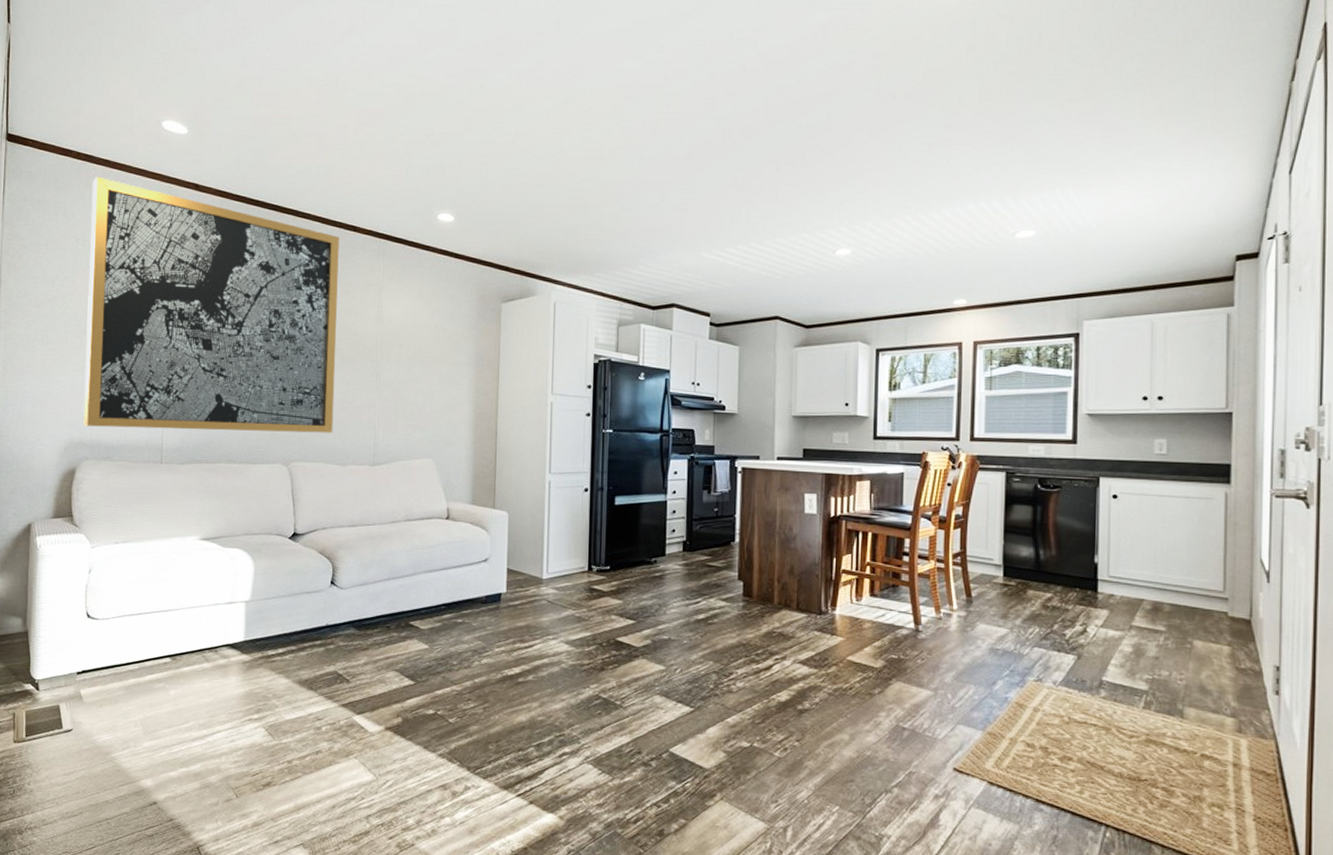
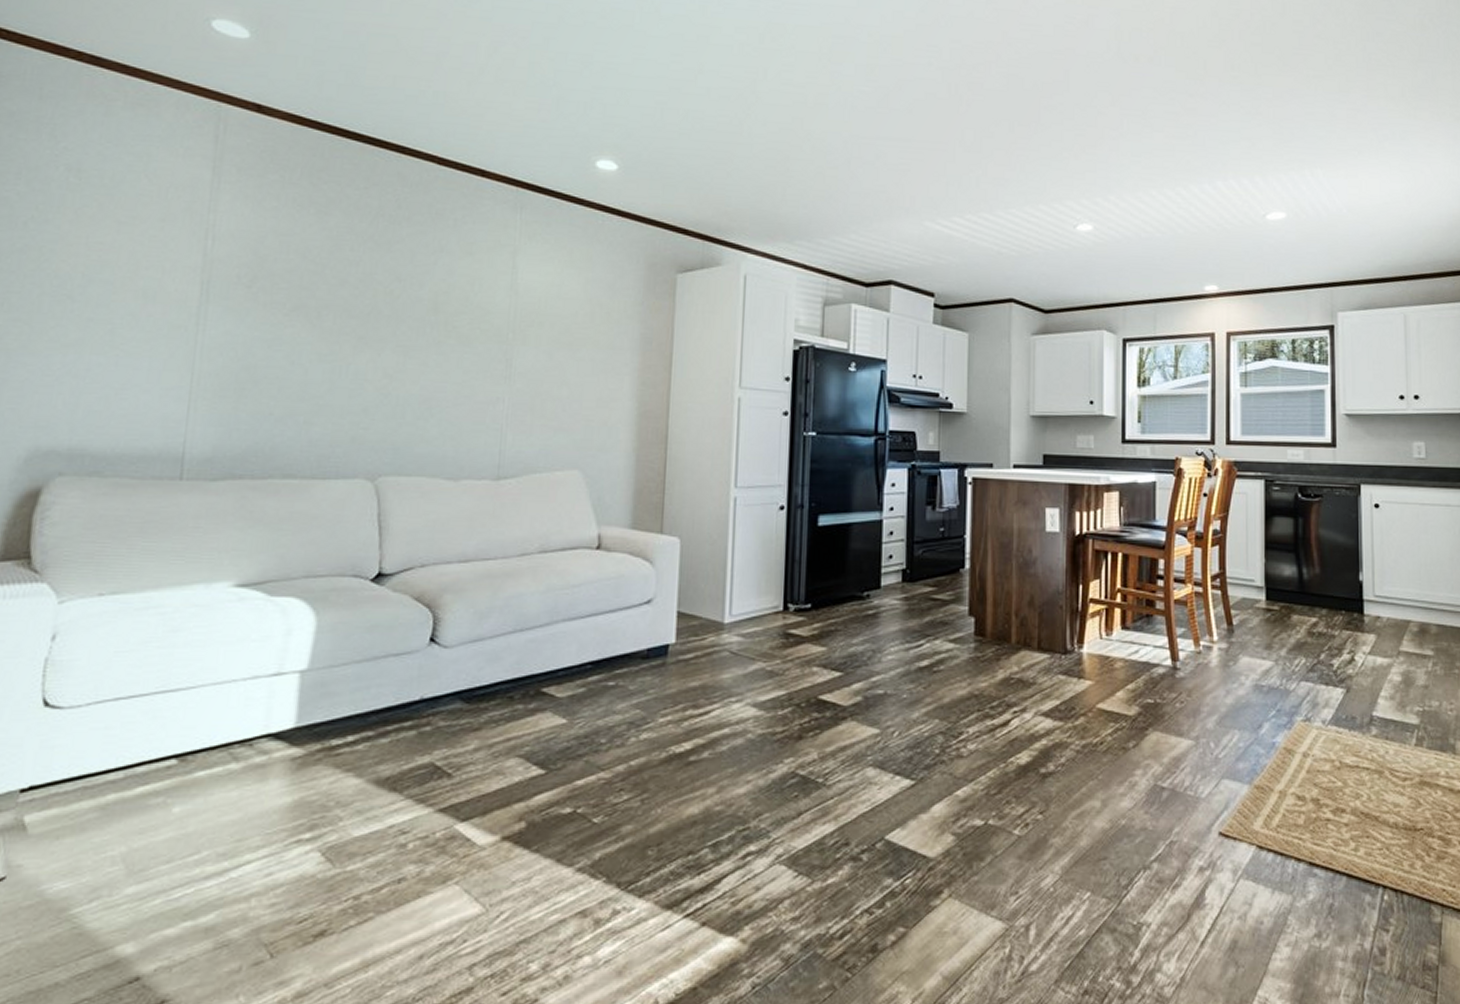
wall art: present [83,176,340,433] -> none [59,85,462,438]

